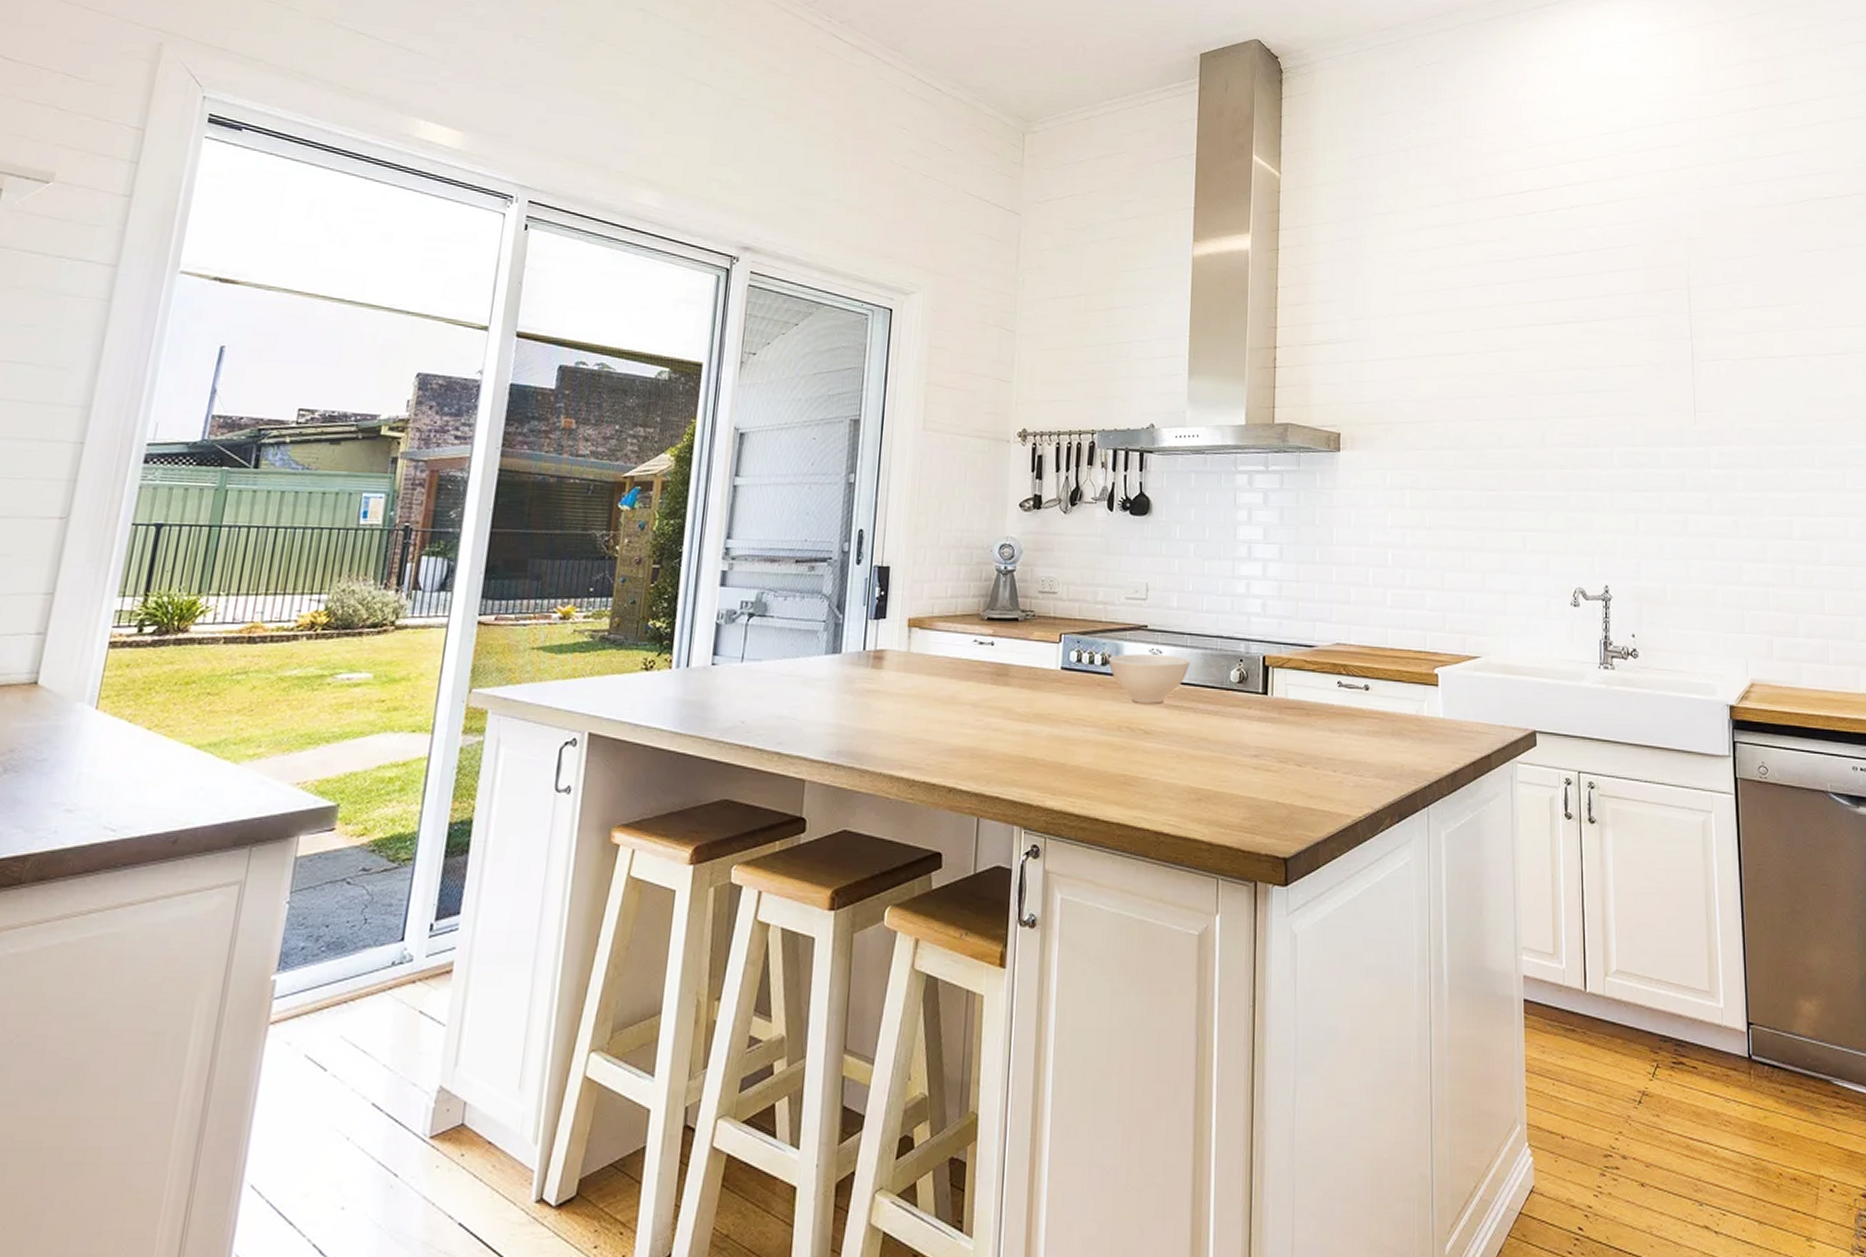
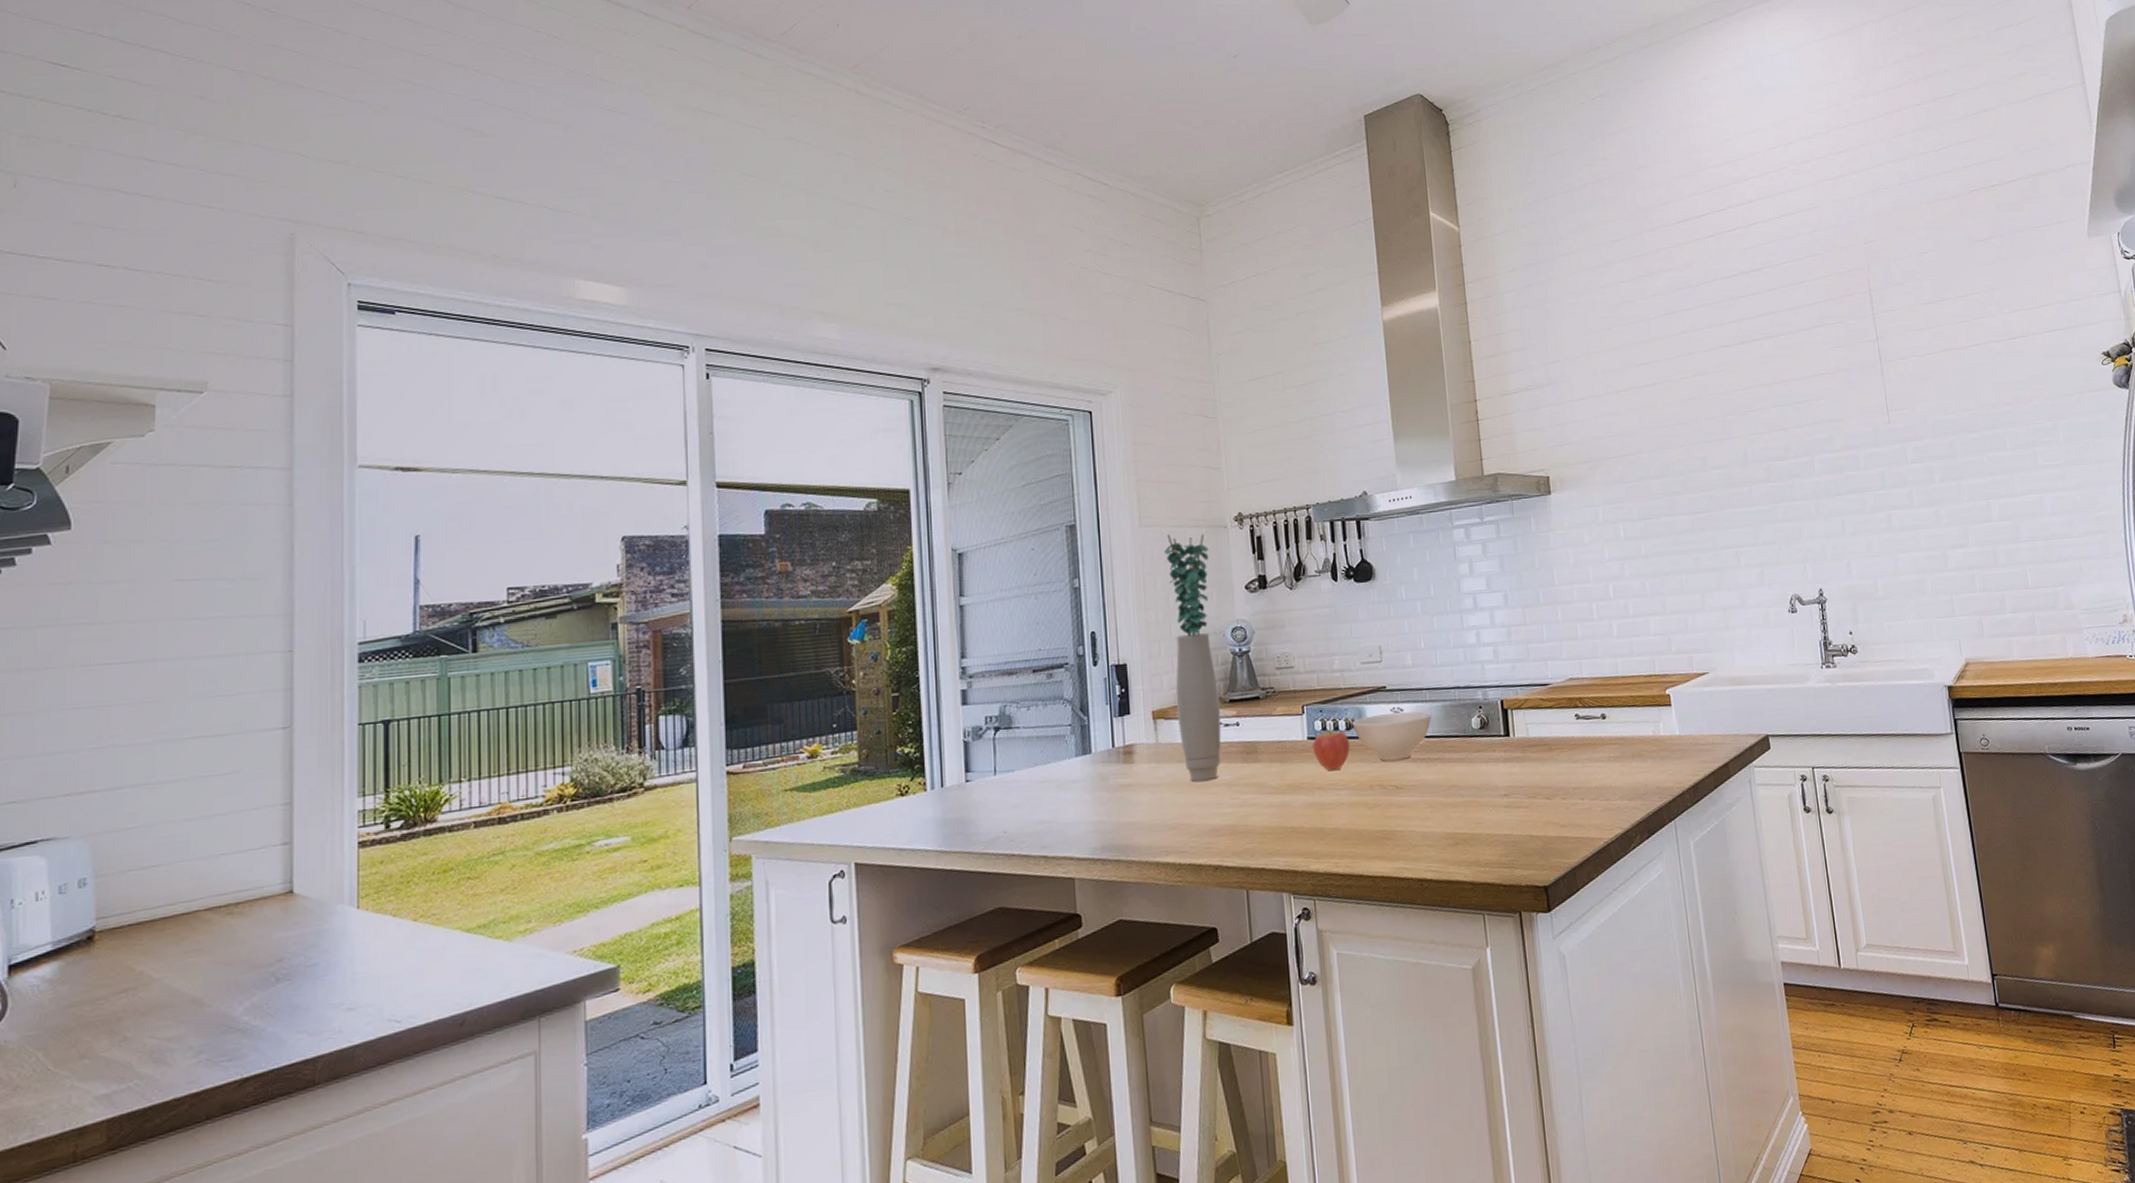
vase: none [932,441,989,699] -> present [1163,533,1221,783]
fruit: none [1065,655,1103,706] -> present [1313,723,1350,771]

